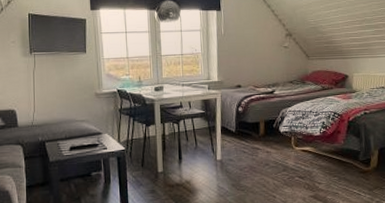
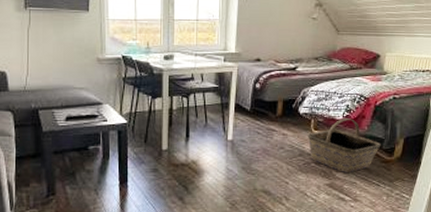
basket: none [289,134,358,185] -> present [307,118,381,174]

